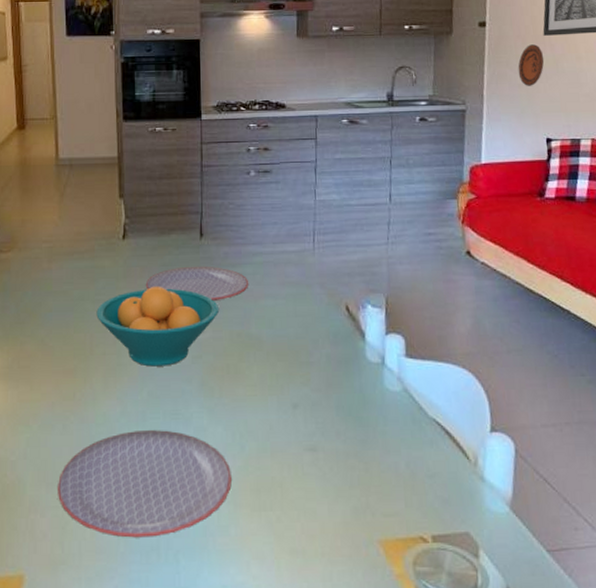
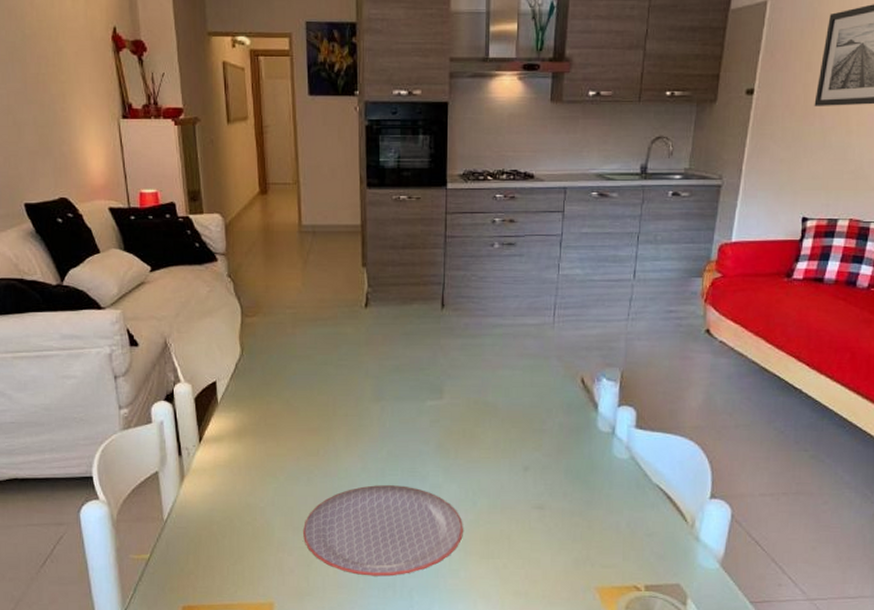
fruit bowl: present [96,285,219,367] -> none [339,353,457,429]
plate: present [145,266,249,302] -> none [386,335,488,370]
decorative plate: present [518,44,545,86] -> none [782,116,812,161]

